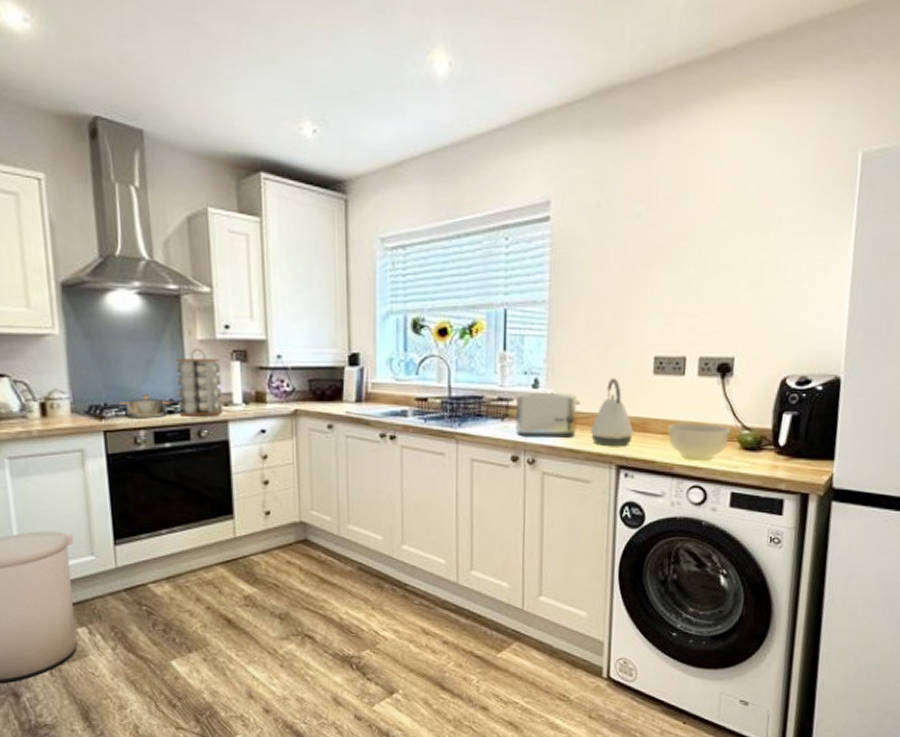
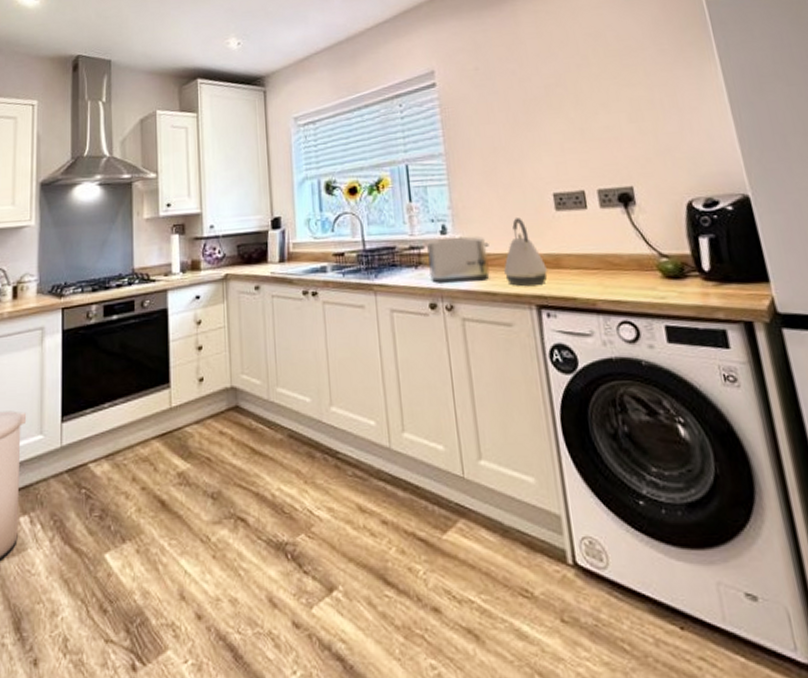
cooking pot: present [118,392,172,419] -> none [76,270,121,295]
spice rack: present [176,348,224,417] -> none [126,225,164,289]
bowl: present [667,423,731,460] -> none [581,254,649,294]

